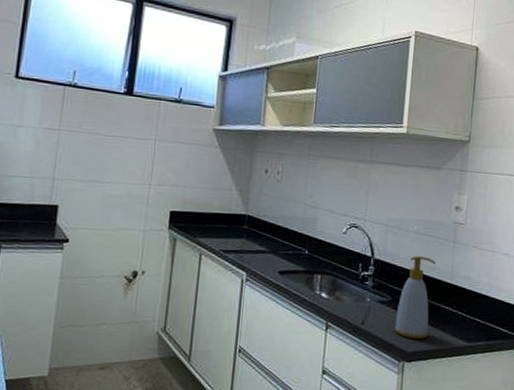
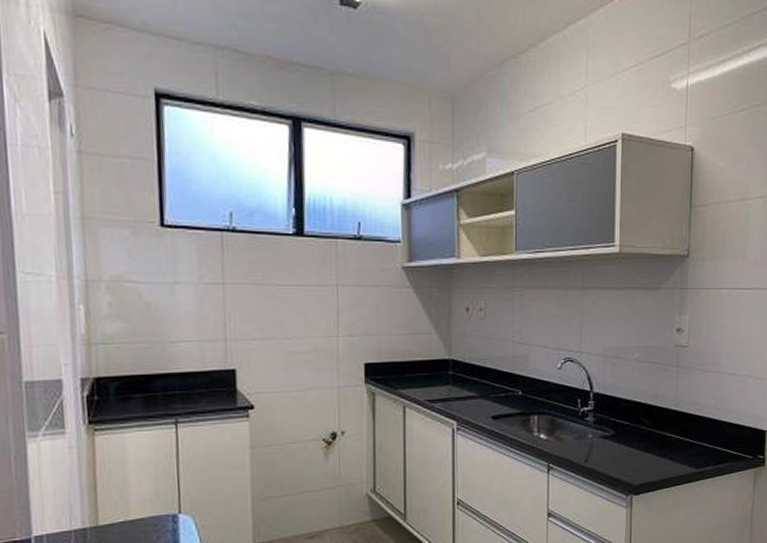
soap bottle: present [393,256,436,339] -> none [619,385,659,471]

